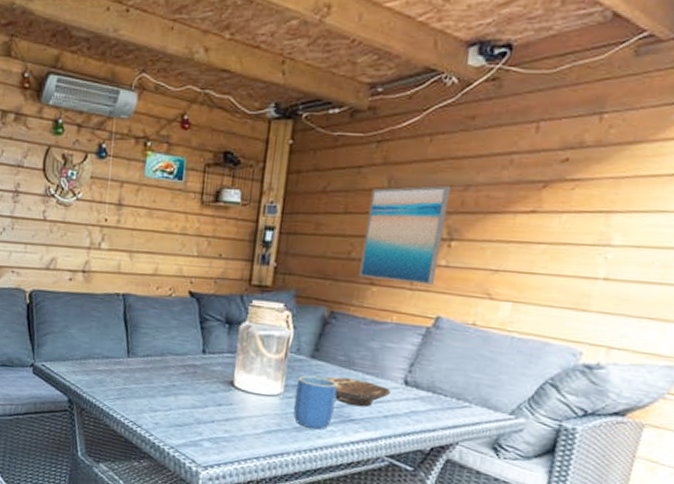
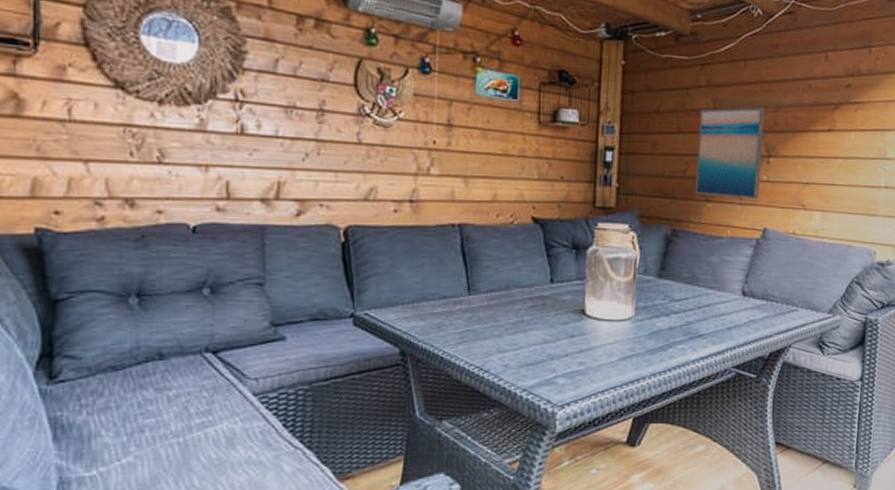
mug: present [293,375,338,429] -> none [645,295,685,349]
bowl: present [324,377,391,408] -> none [672,294,731,322]

